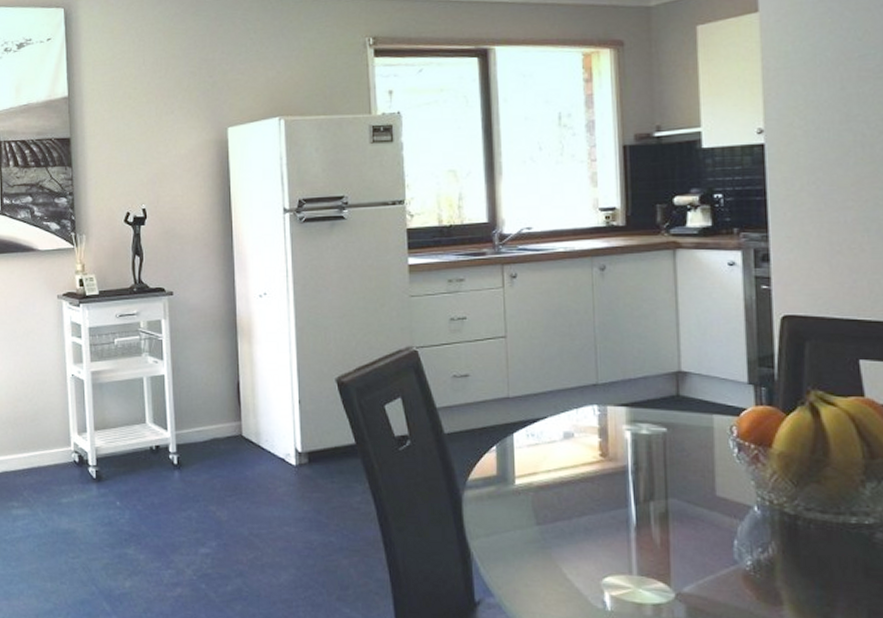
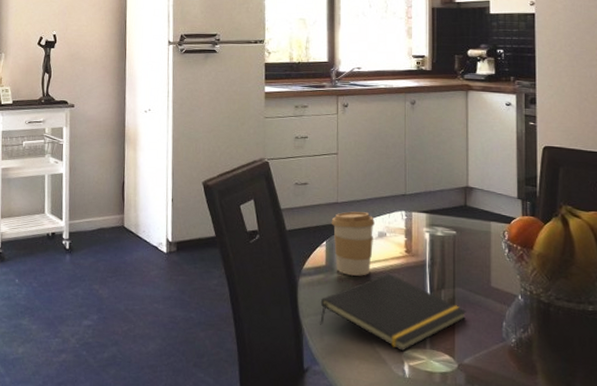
notepad: none [492,482,685,579] -> present [320,273,467,352]
coffee cup: none [501,408,558,487] -> present [331,211,374,276]

